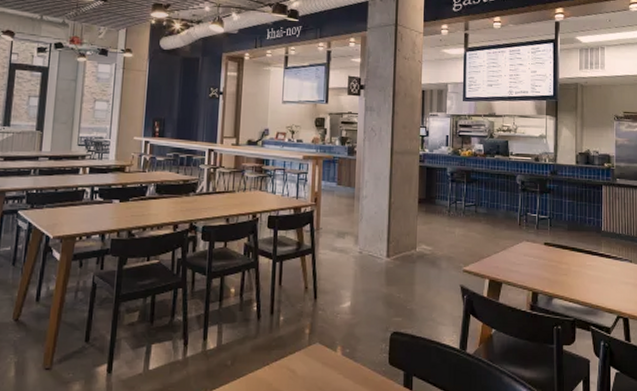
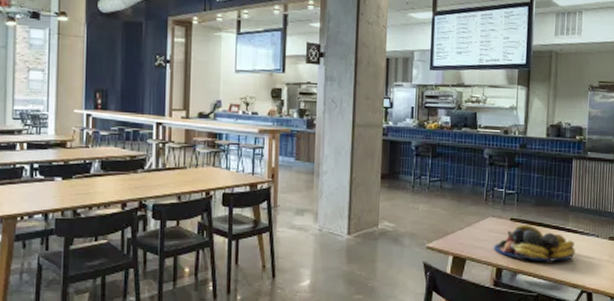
fruit bowl: none [528,249,609,286] -> present [493,225,575,261]

